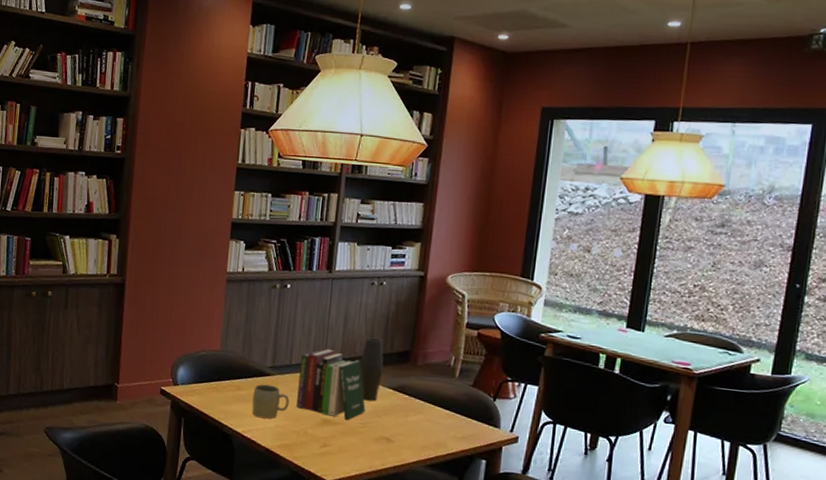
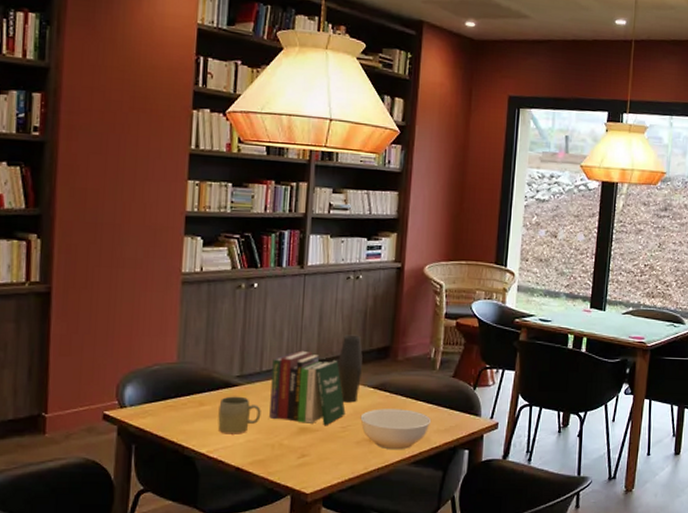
bowl: none [379,409,449,452] -> present [360,409,432,450]

